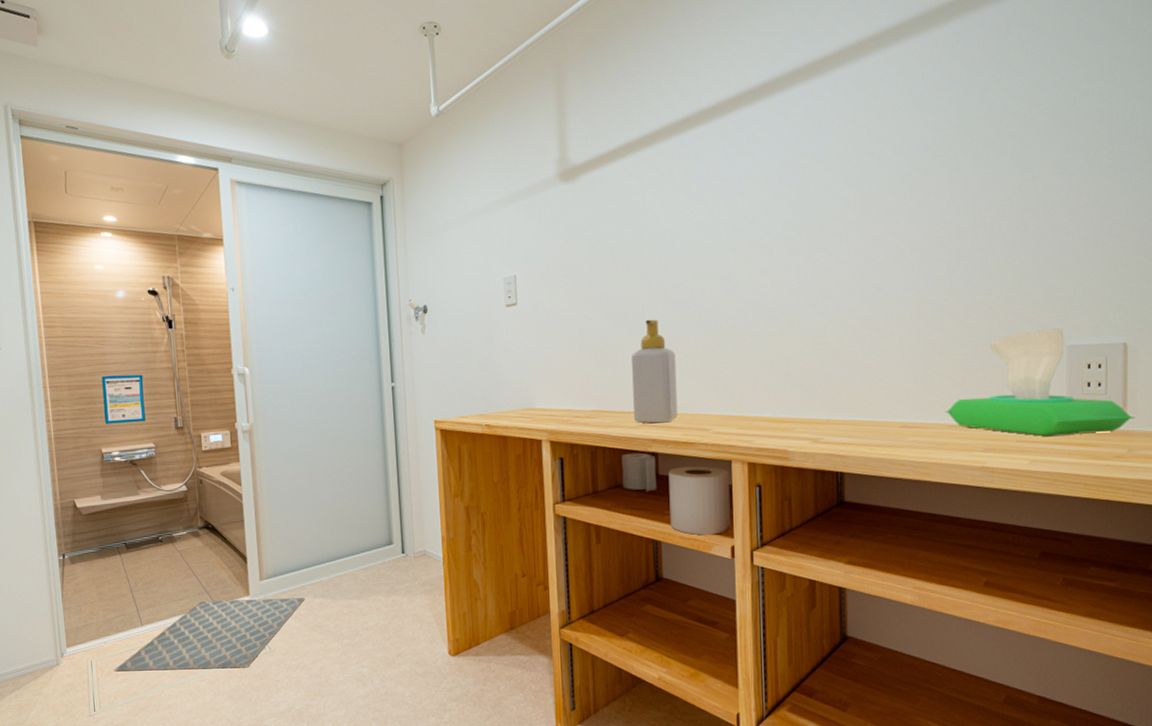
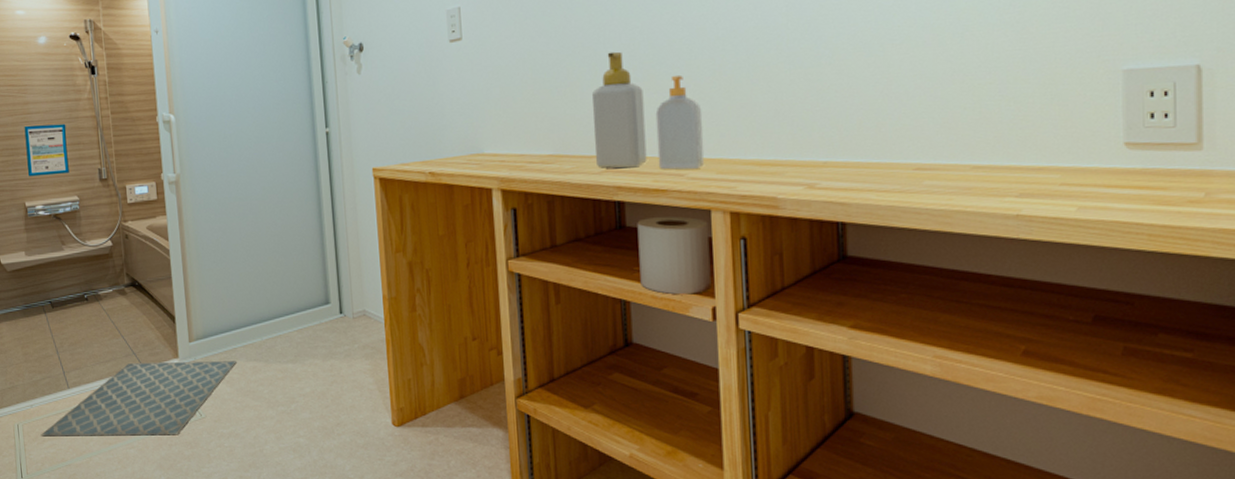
toilet paper roll: present [622,453,657,492] -> none [583,202,624,246]
soap bottle: none [686,341,727,425] -> present [655,74,705,170]
wet wipes pack: present [945,328,1135,436] -> none [969,49,1213,178]

